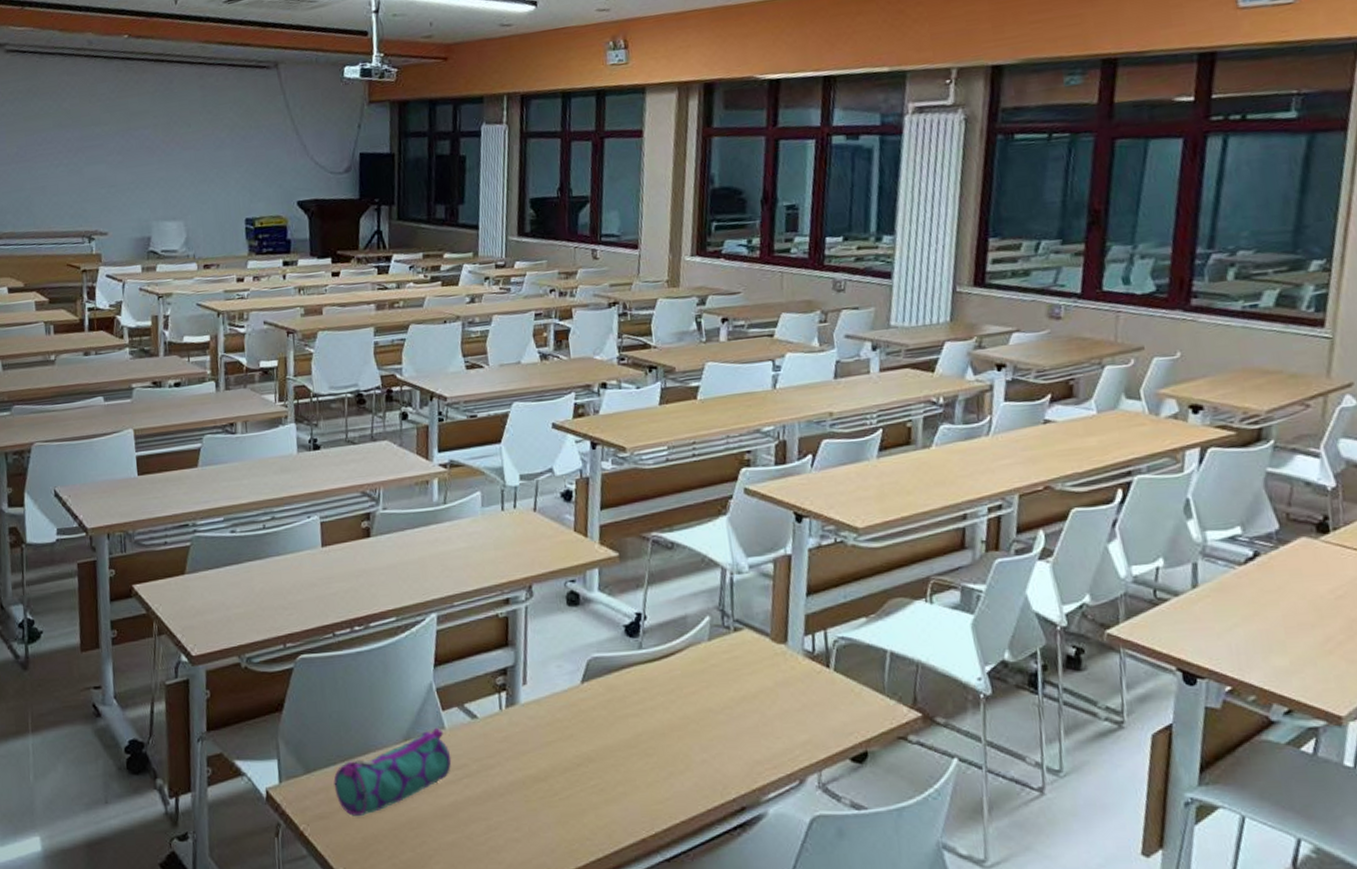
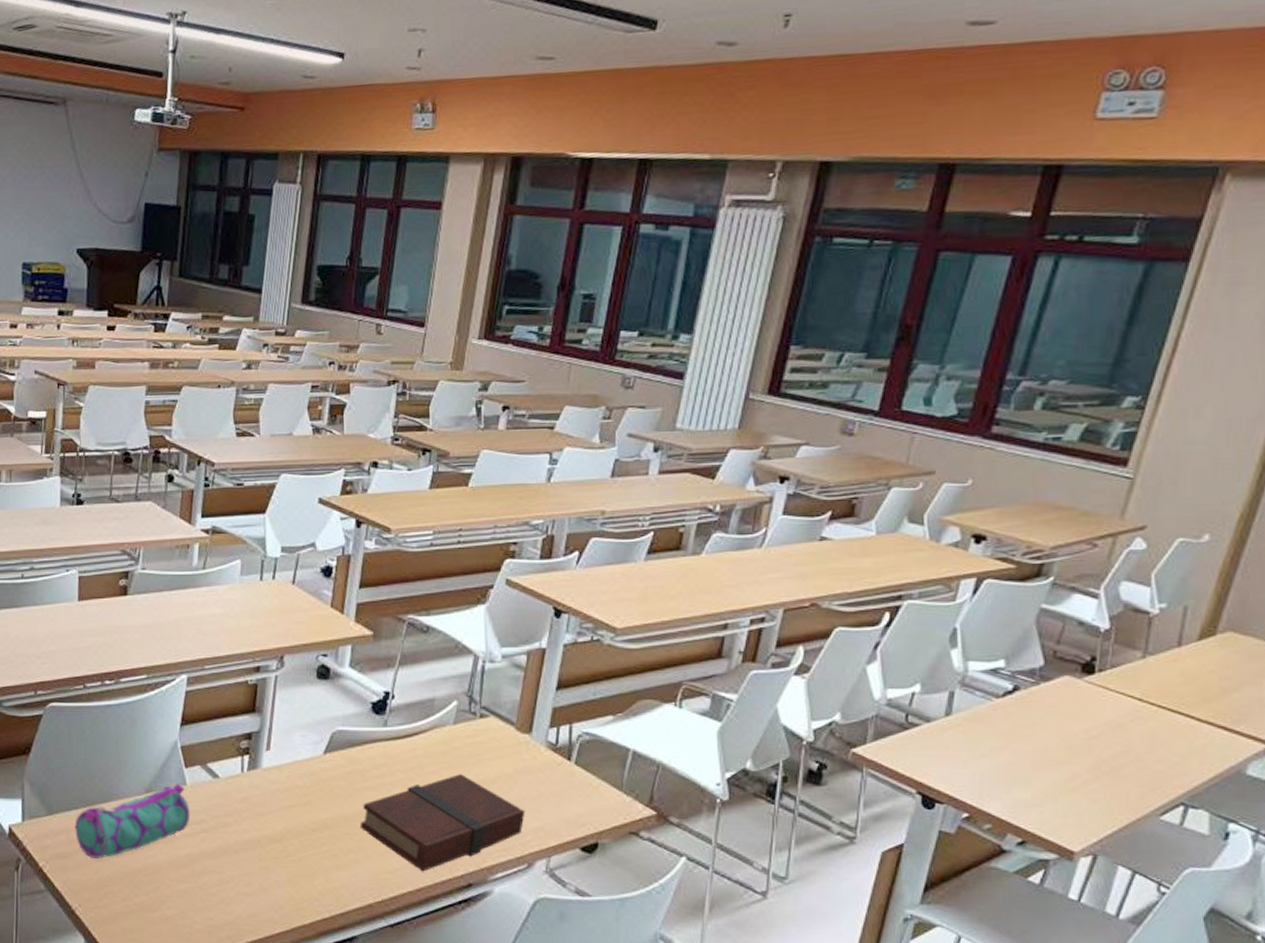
book: none [625,691,791,799] -> present [359,773,525,872]

